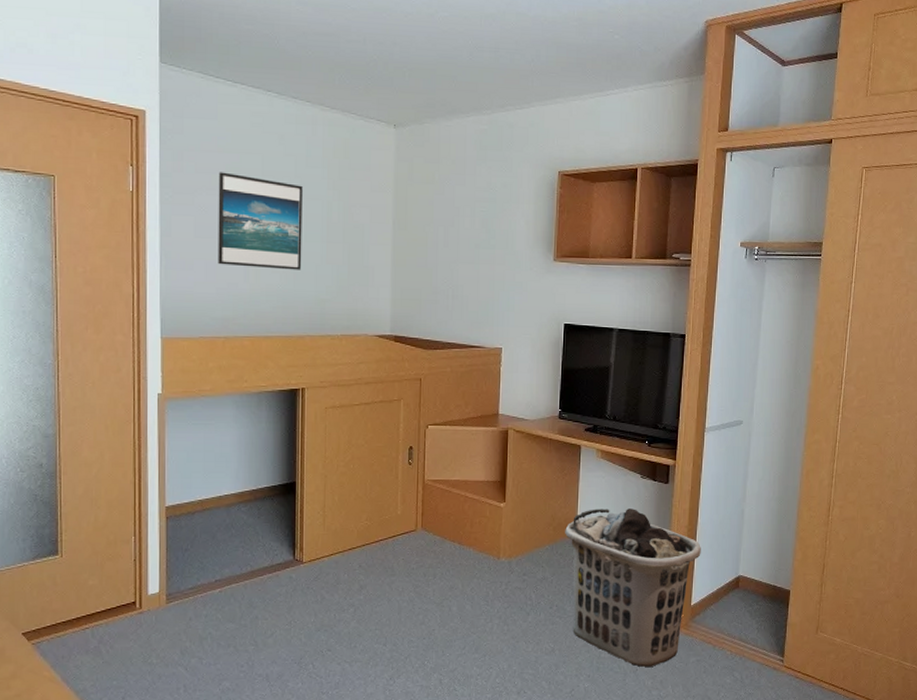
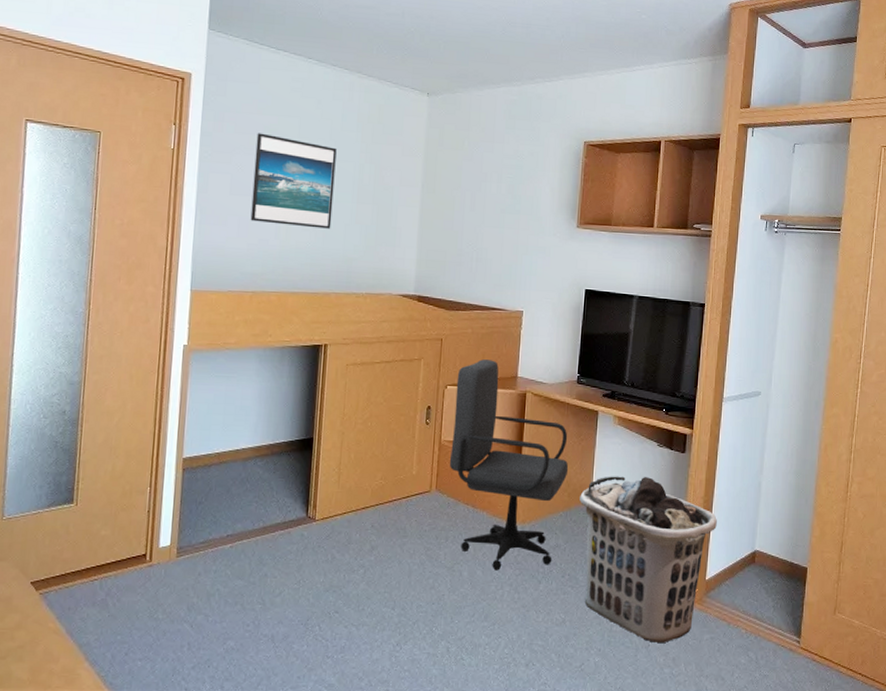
office chair: none [433,398,553,604] -> present [449,359,569,571]

